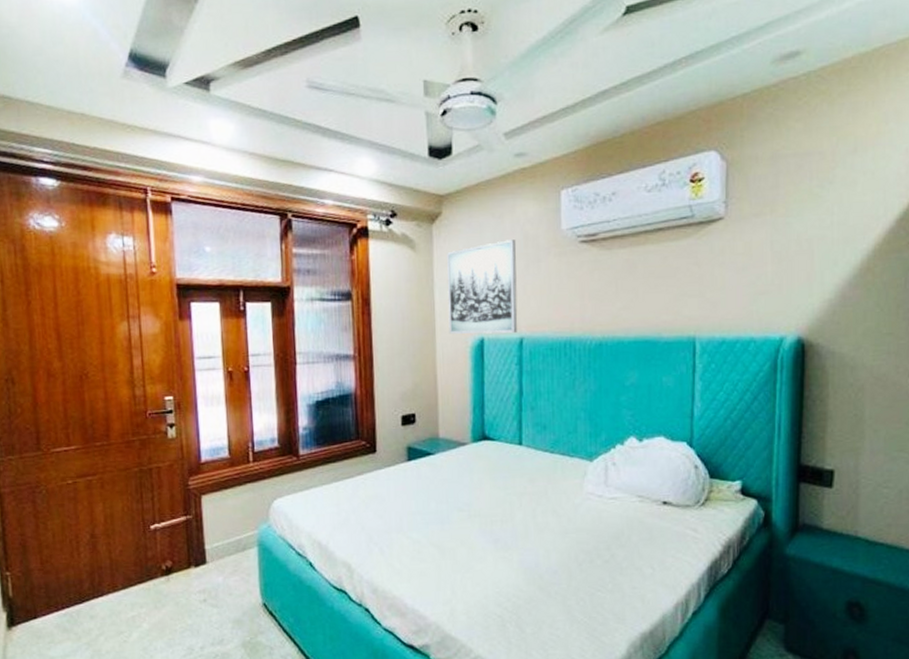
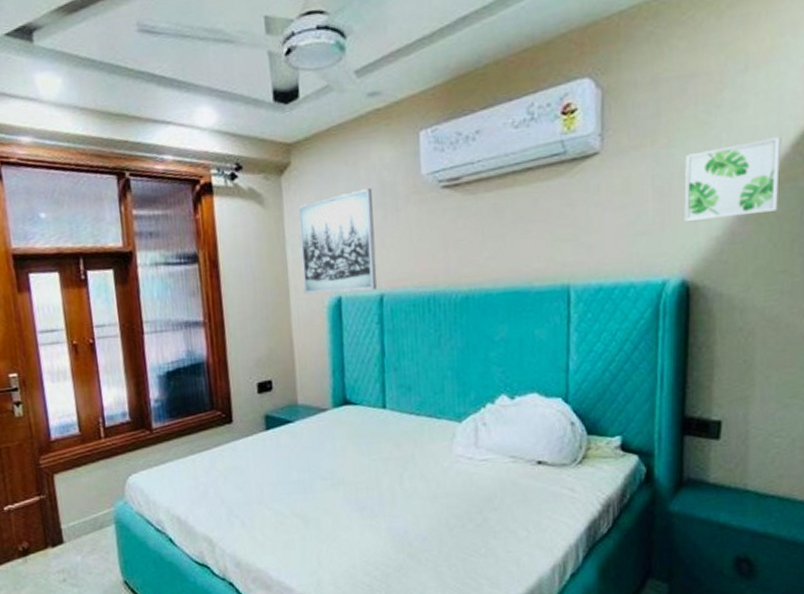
wall art: none [800,212,887,285] -> present [684,137,781,223]

